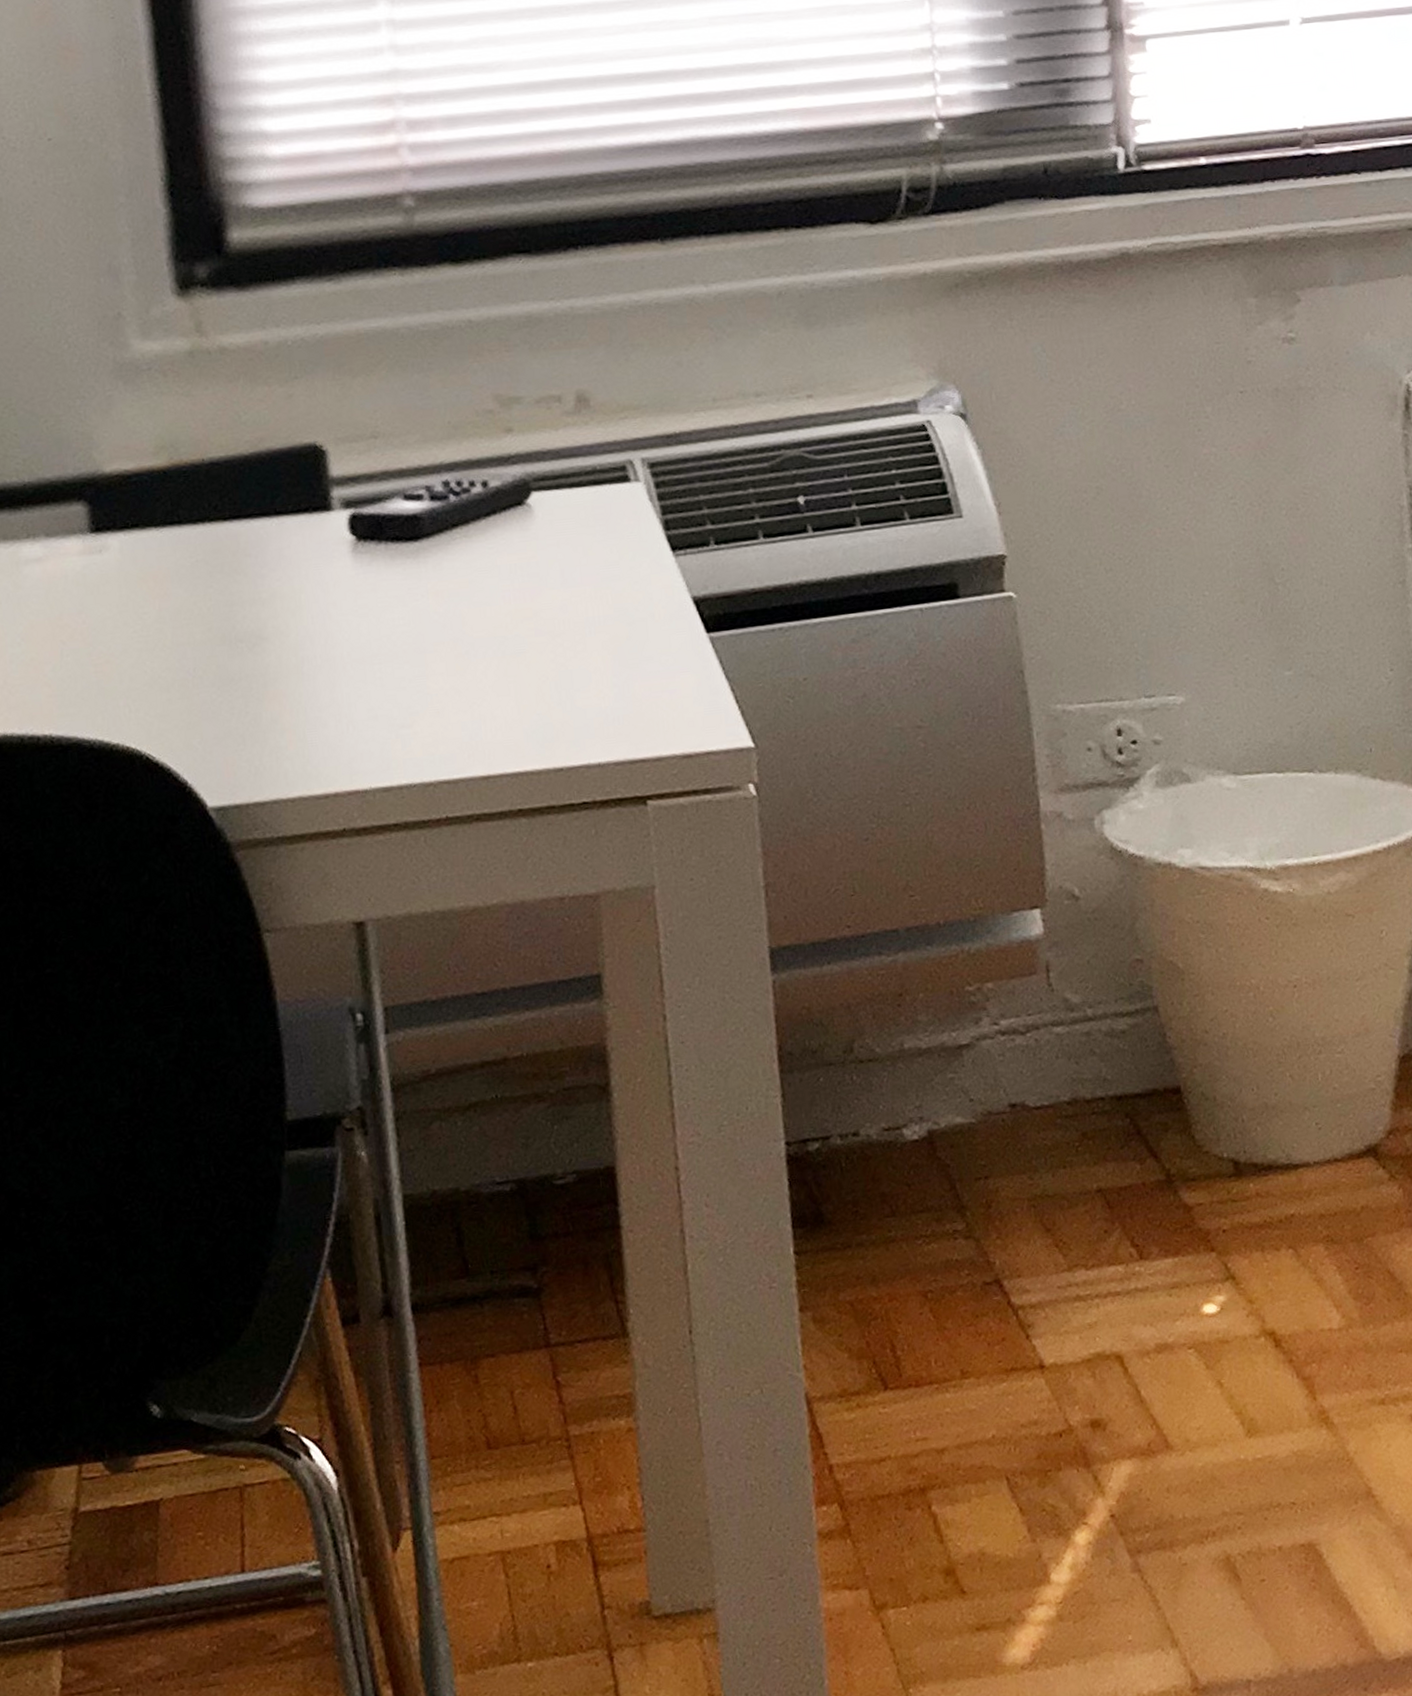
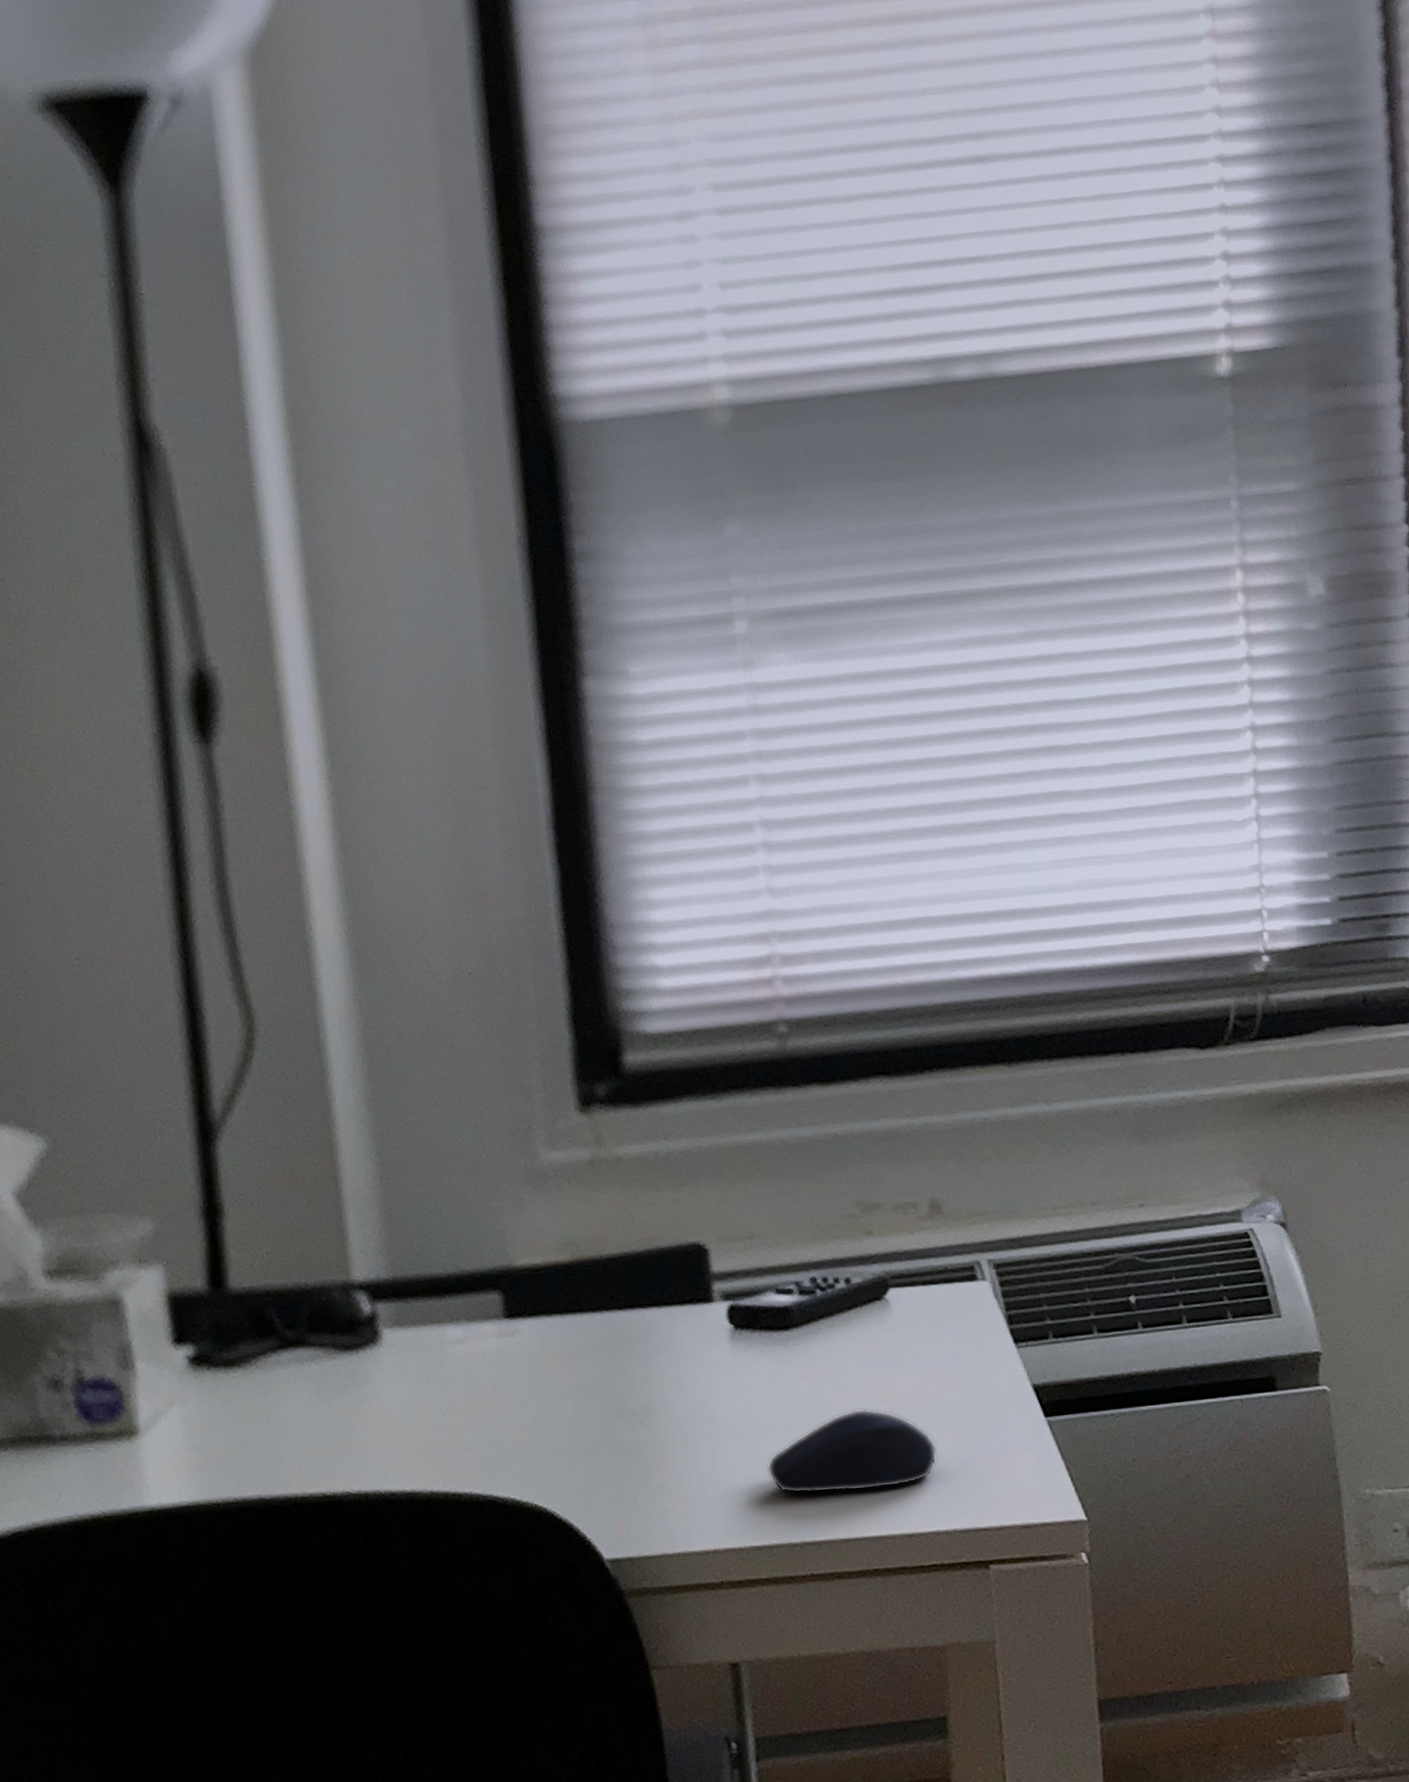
computer mouse: none [395,628,588,727] -> present [767,1408,937,1494]

